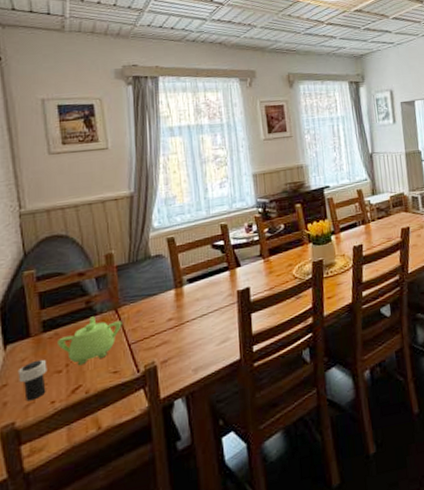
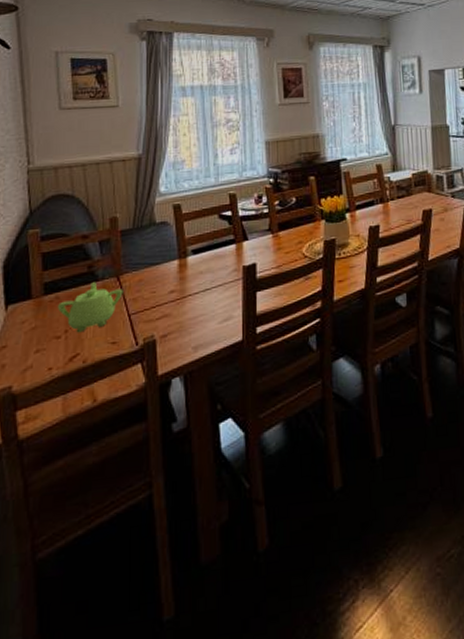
cup: present [17,359,47,402] -> none [17,323,47,366]

